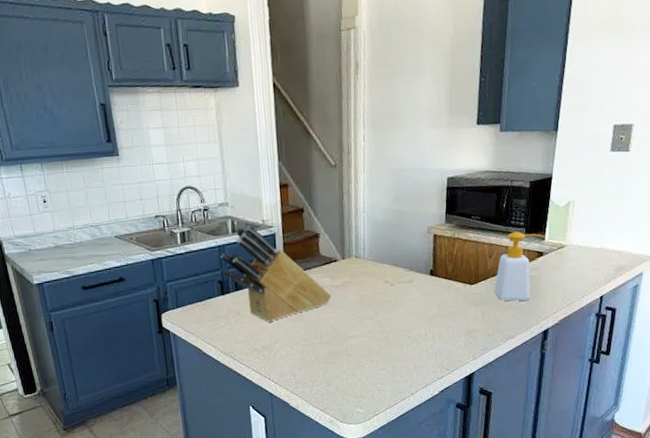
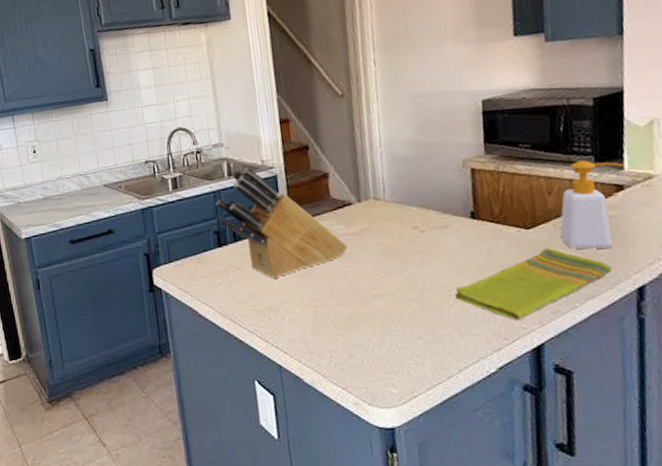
dish towel: none [413,299,528,356] -> present [455,247,613,321]

